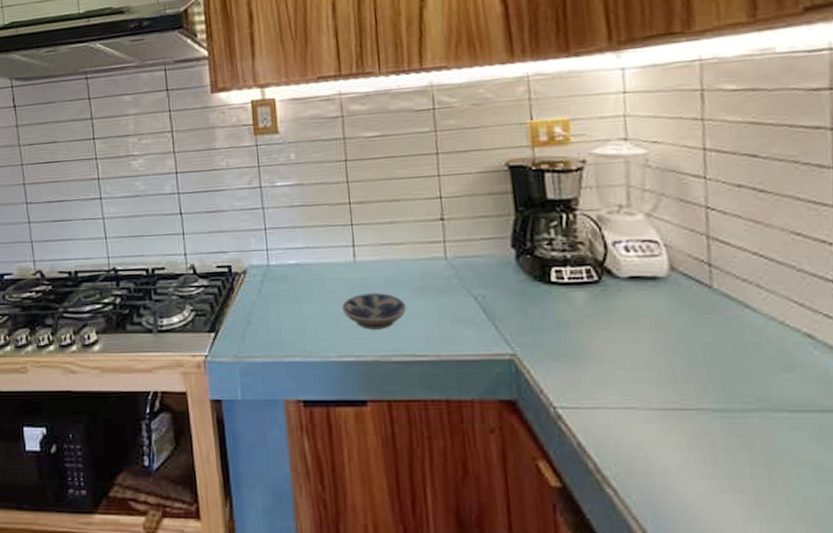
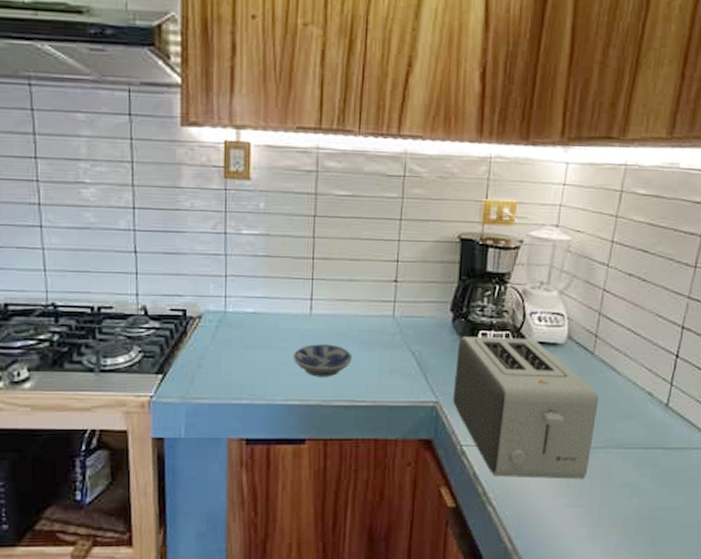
toaster: none [528,273,740,454] -> present [452,337,599,479]

